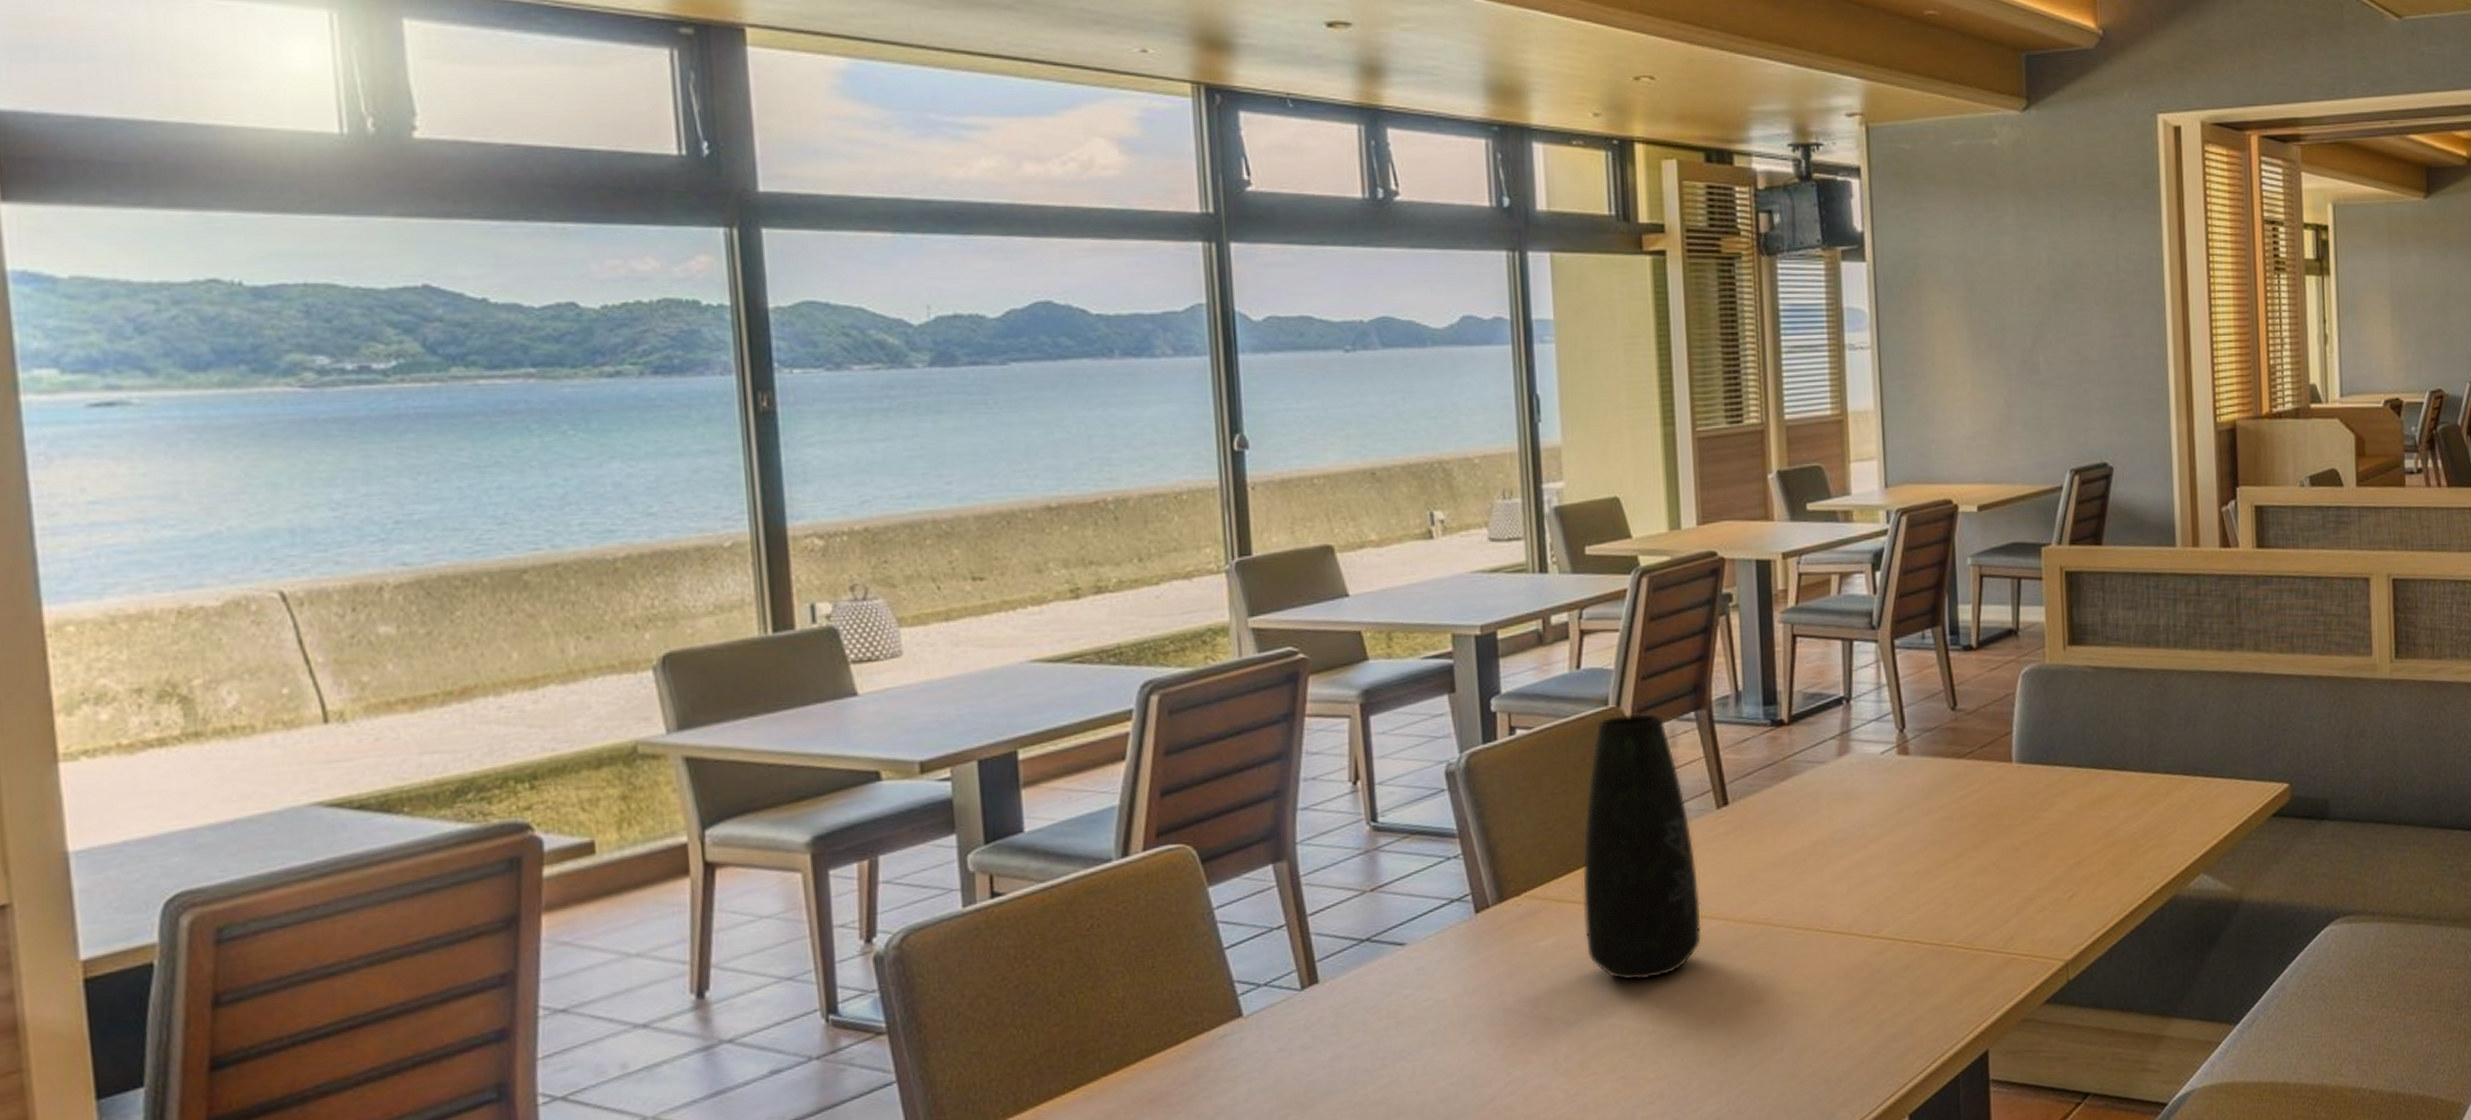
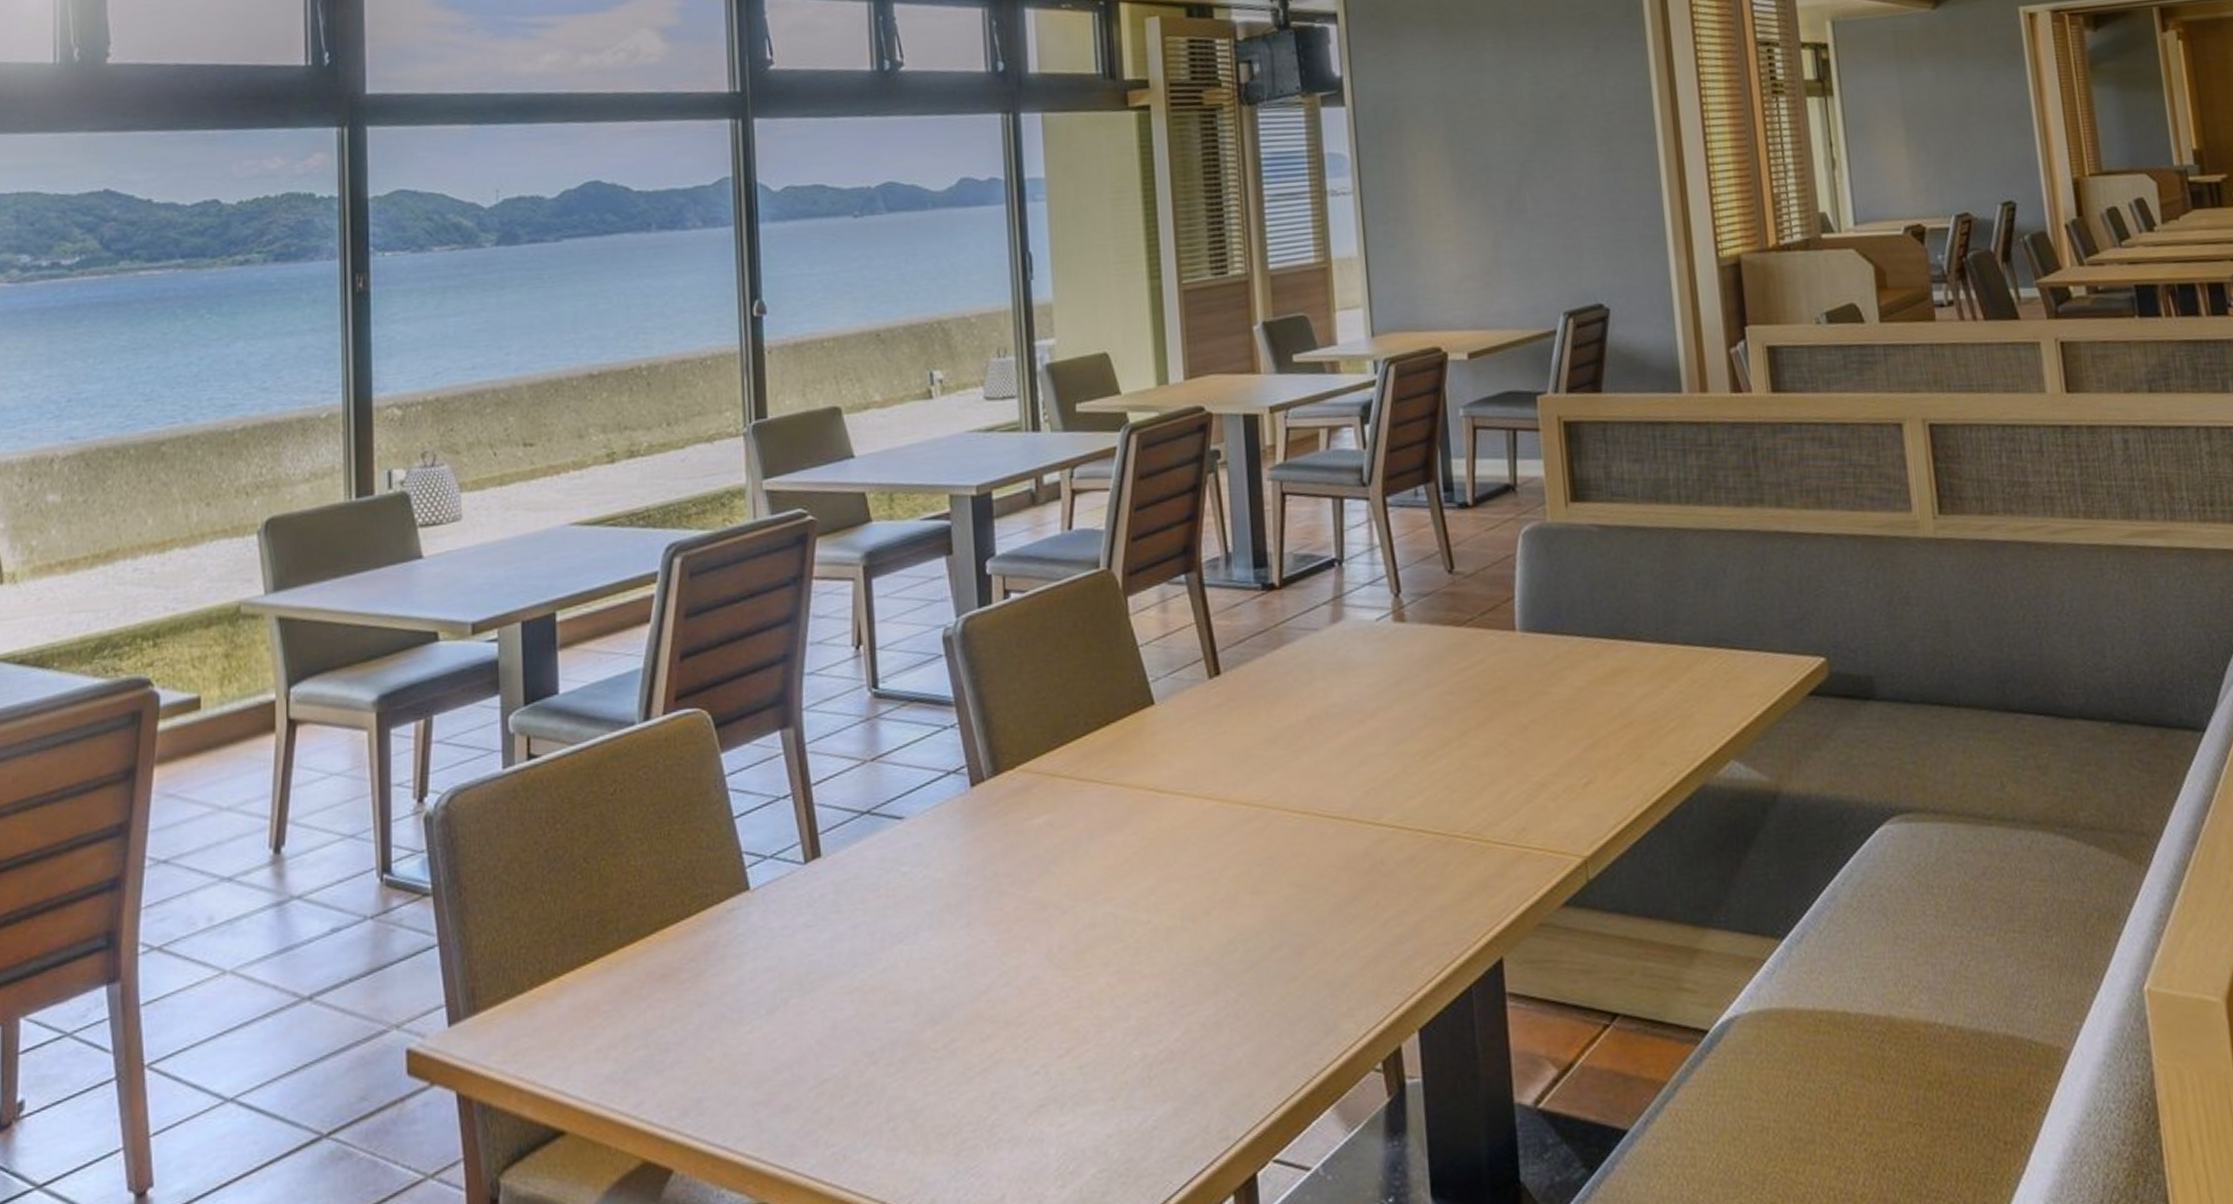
vase: present [1582,713,1702,981] -> none [1075,576,1196,865]

